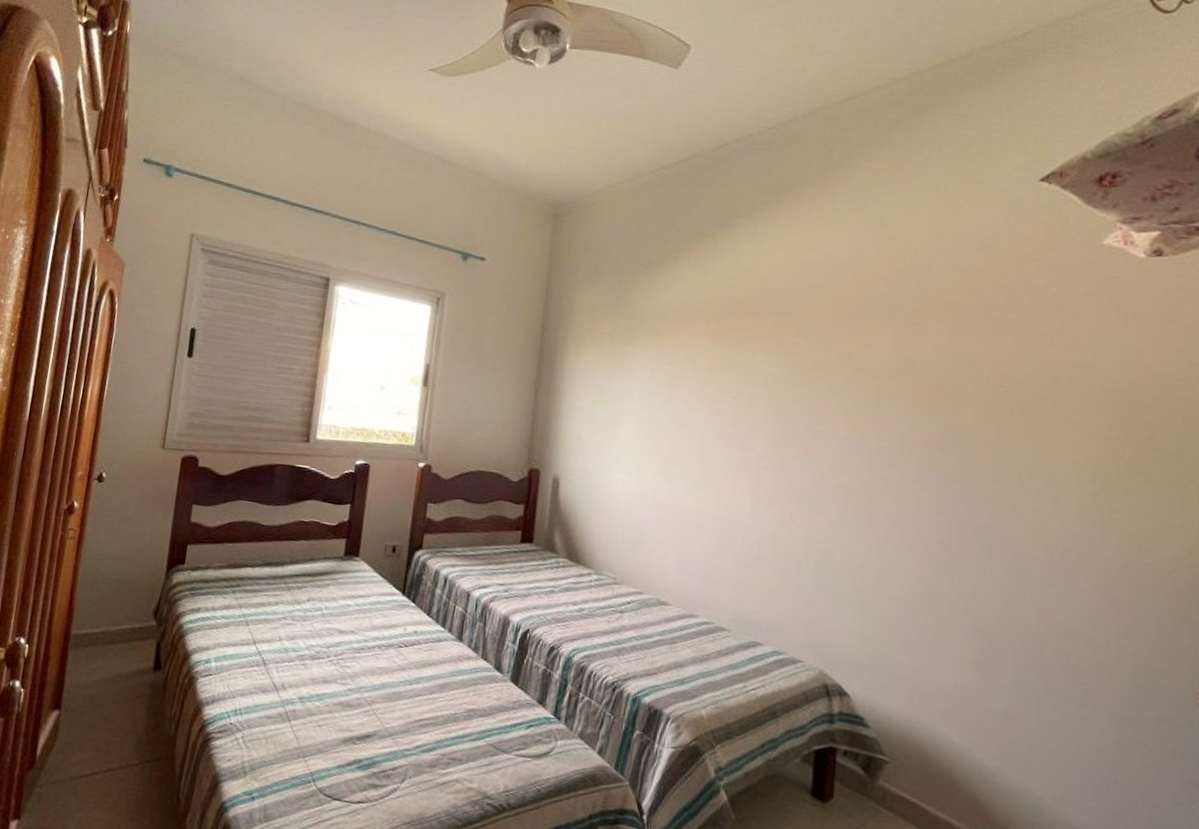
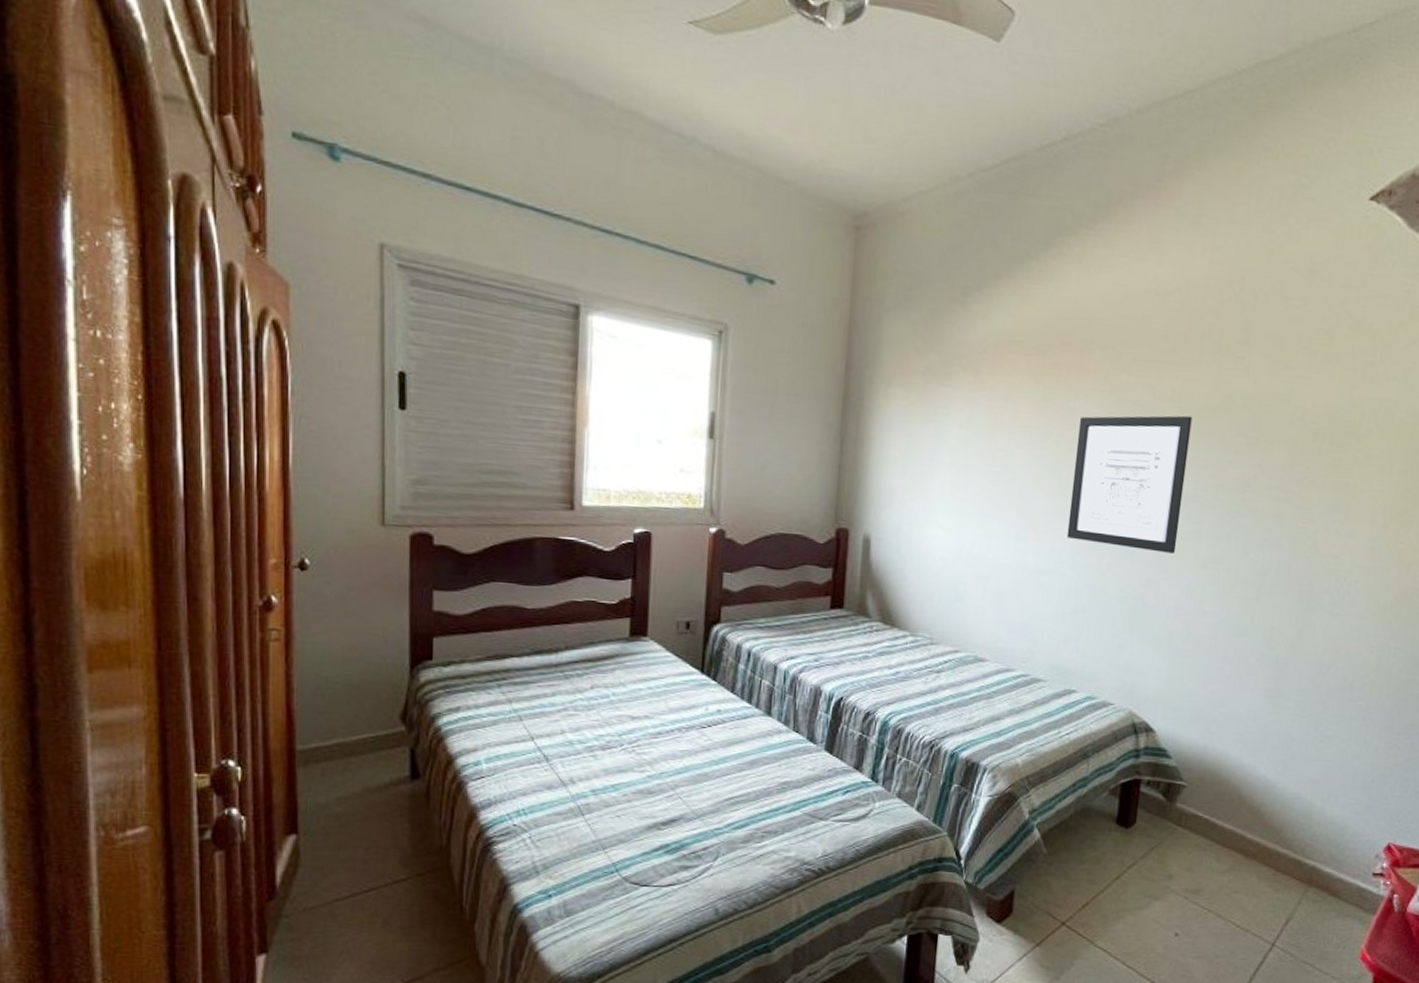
wall art: none [747,375,871,509] -> present [1066,415,1193,553]

